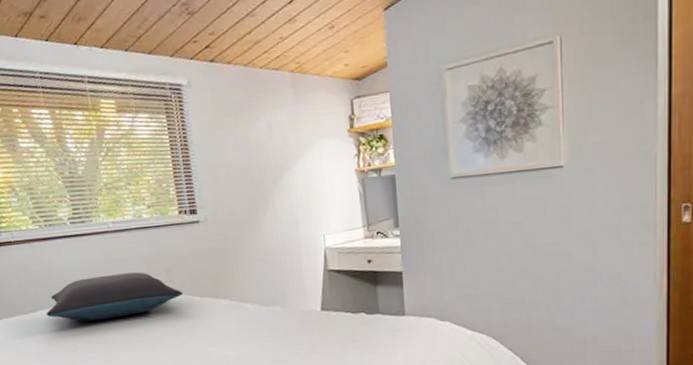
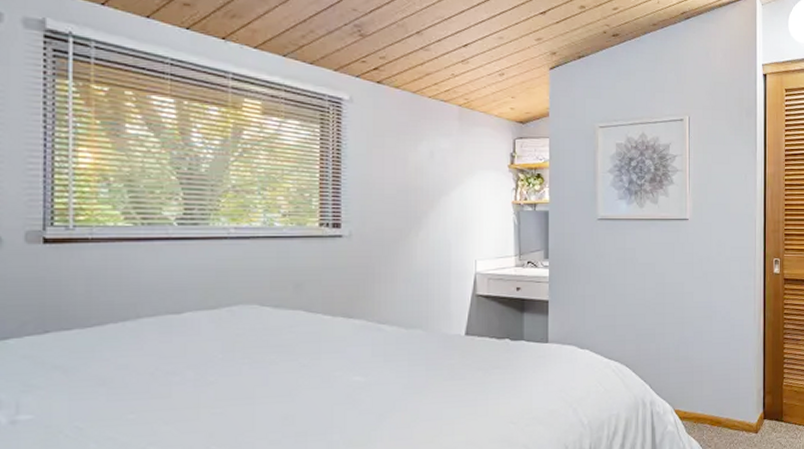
pillow: present [46,272,182,322] -> none [120,285,310,339]

